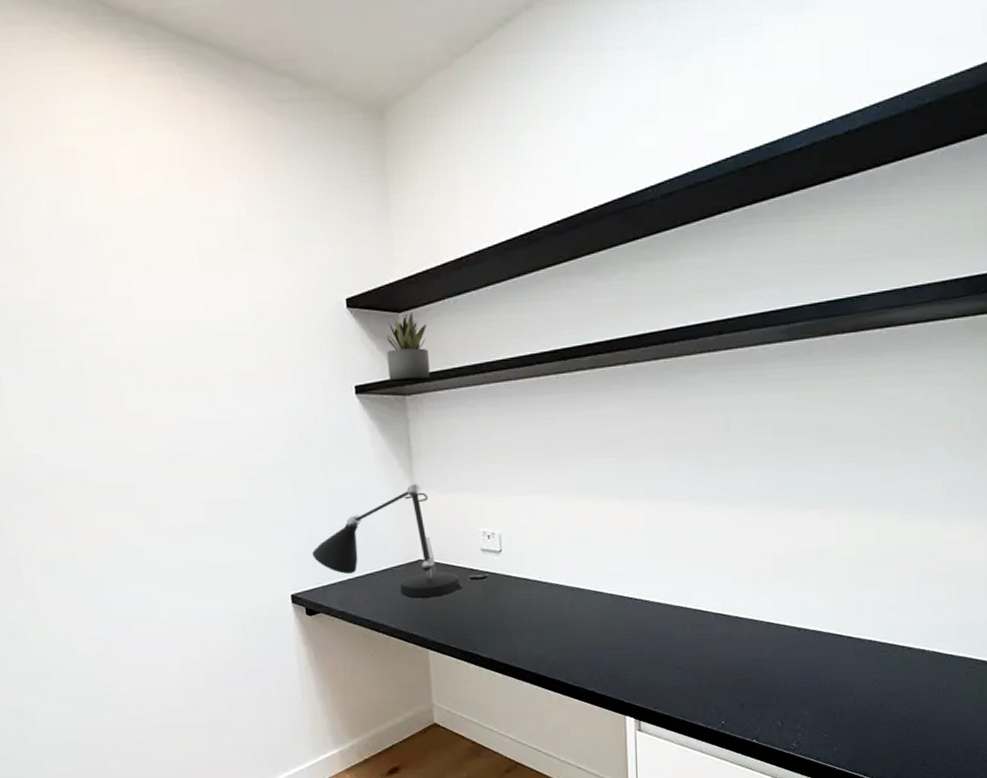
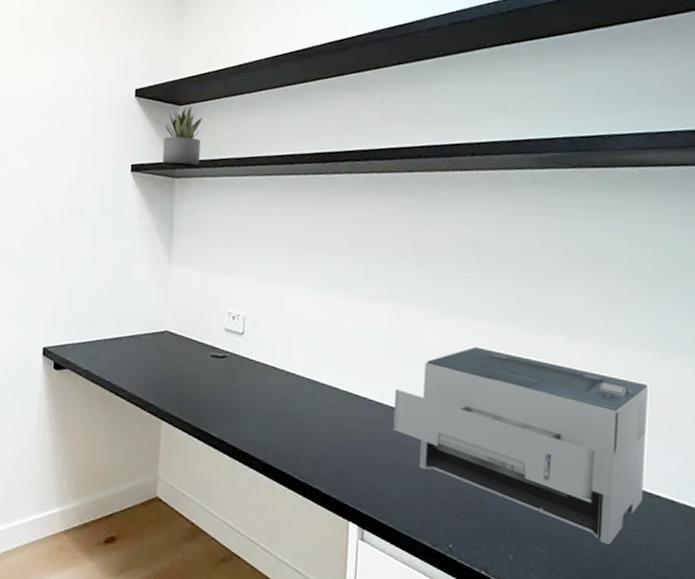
desk lamp: present [312,484,463,598] -> none [69,259,203,369]
printer: none [660,532,900,698] -> present [393,346,648,545]

